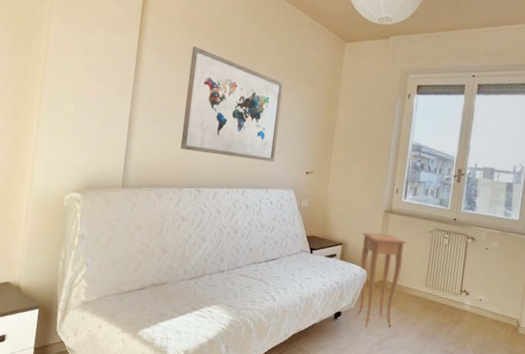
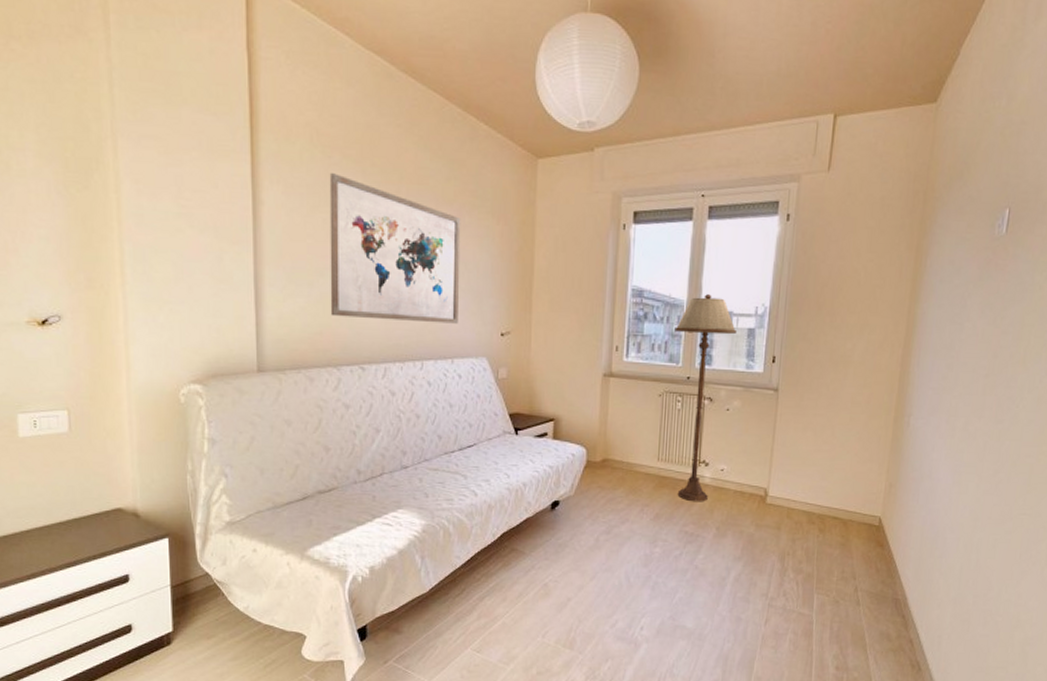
side table: present [357,232,406,328] -> none [577,402,632,515]
floor lamp: none [441,153,497,326] -> present [674,294,736,502]

